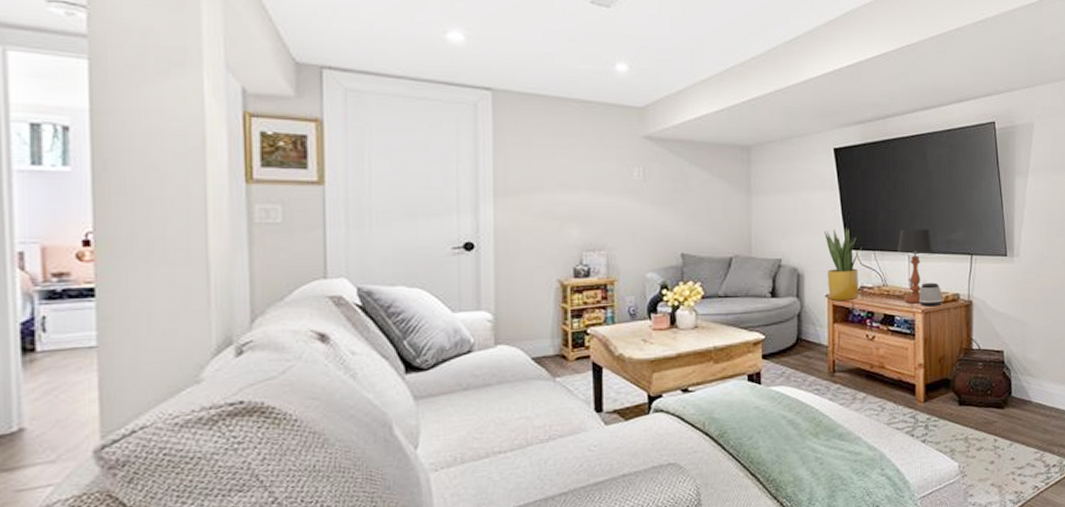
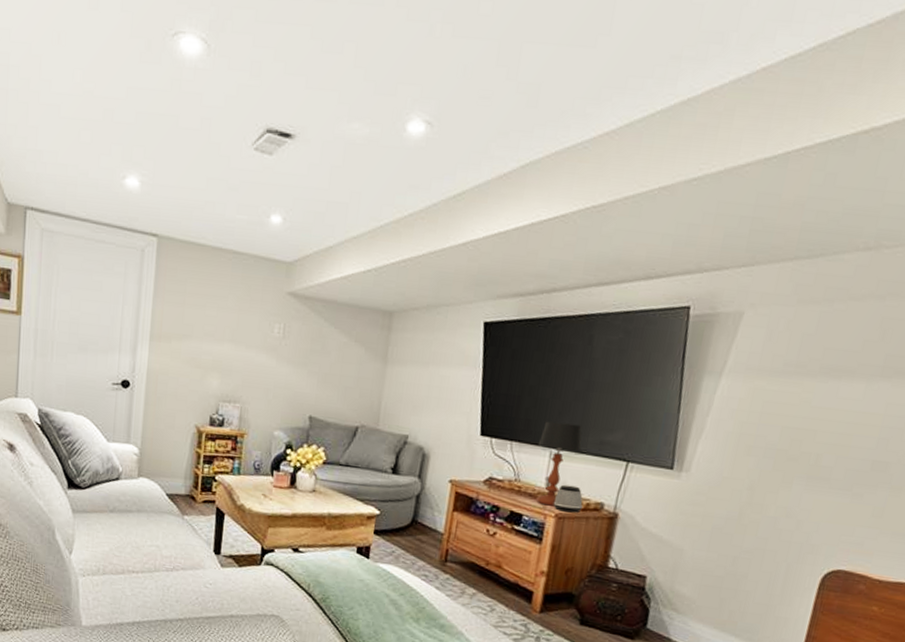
planter: present [825,227,862,301] -> none [452,411,498,491]

